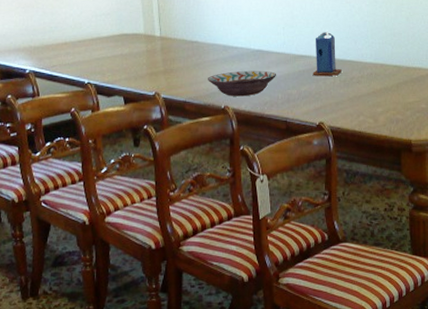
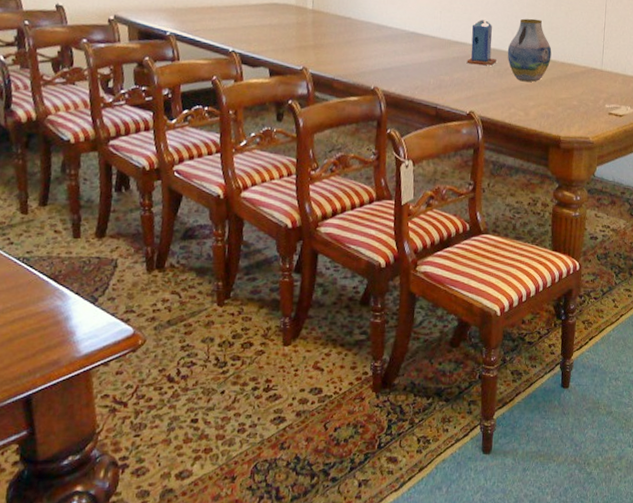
decorative bowl: present [208,70,276,97] -> none [359,52,430,79]
vase: none [352,26,396,89] -> present [507,18,552,82]

